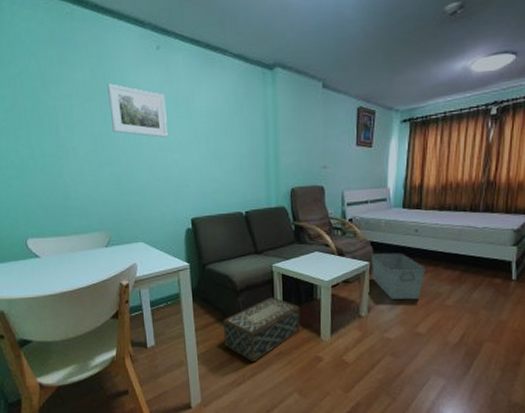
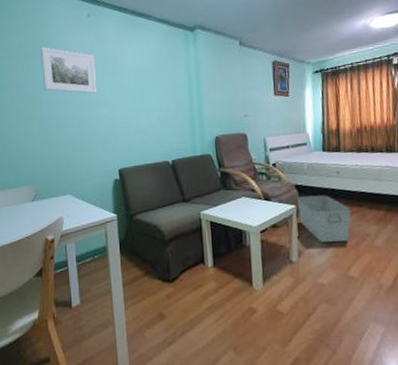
woven basket: present [223,297,300,362] -> none [152,246,232,318]

